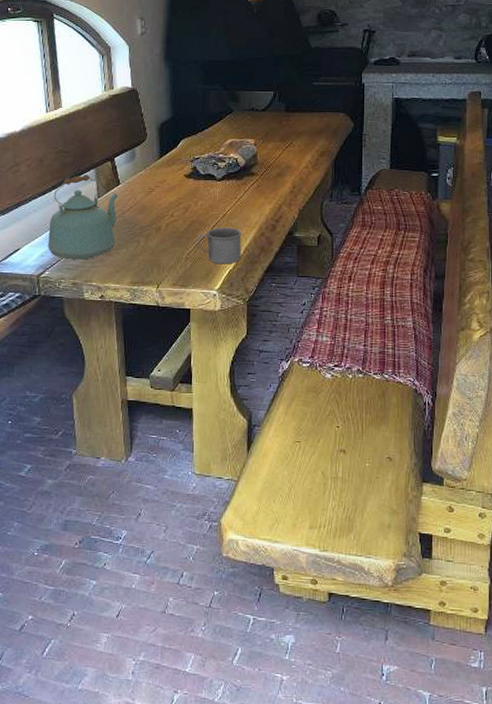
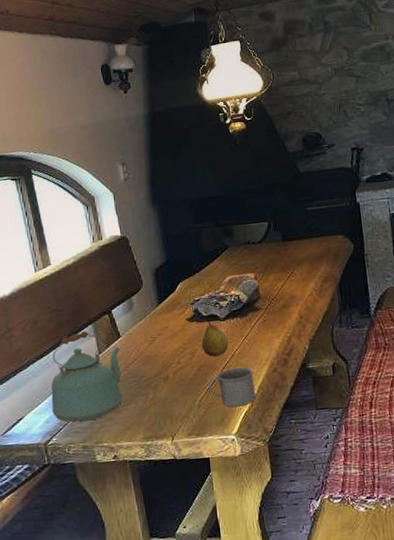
fruit: none [196,178,222,214] -> present [201,319,229,357]

